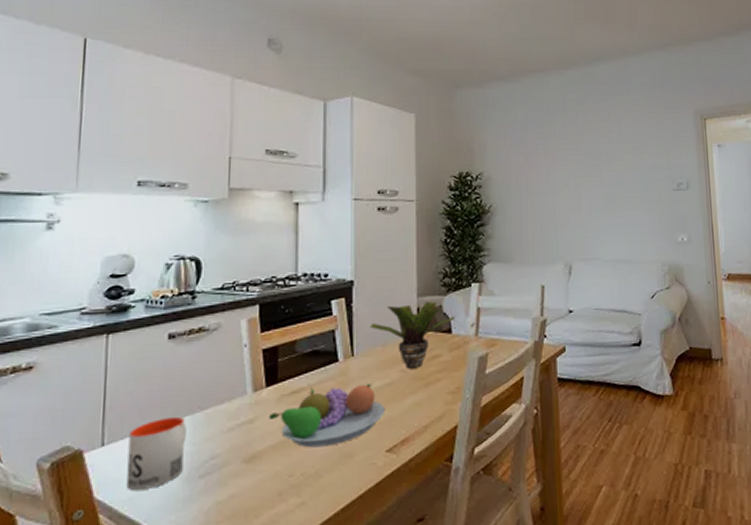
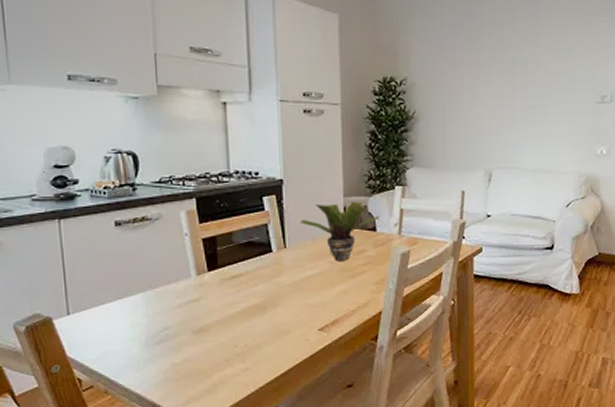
mug: present [126,417,187,490] -> none [90,294,141,352]
fruit bowl: present [269,384,385,448] -> none [212,273,316,324]

